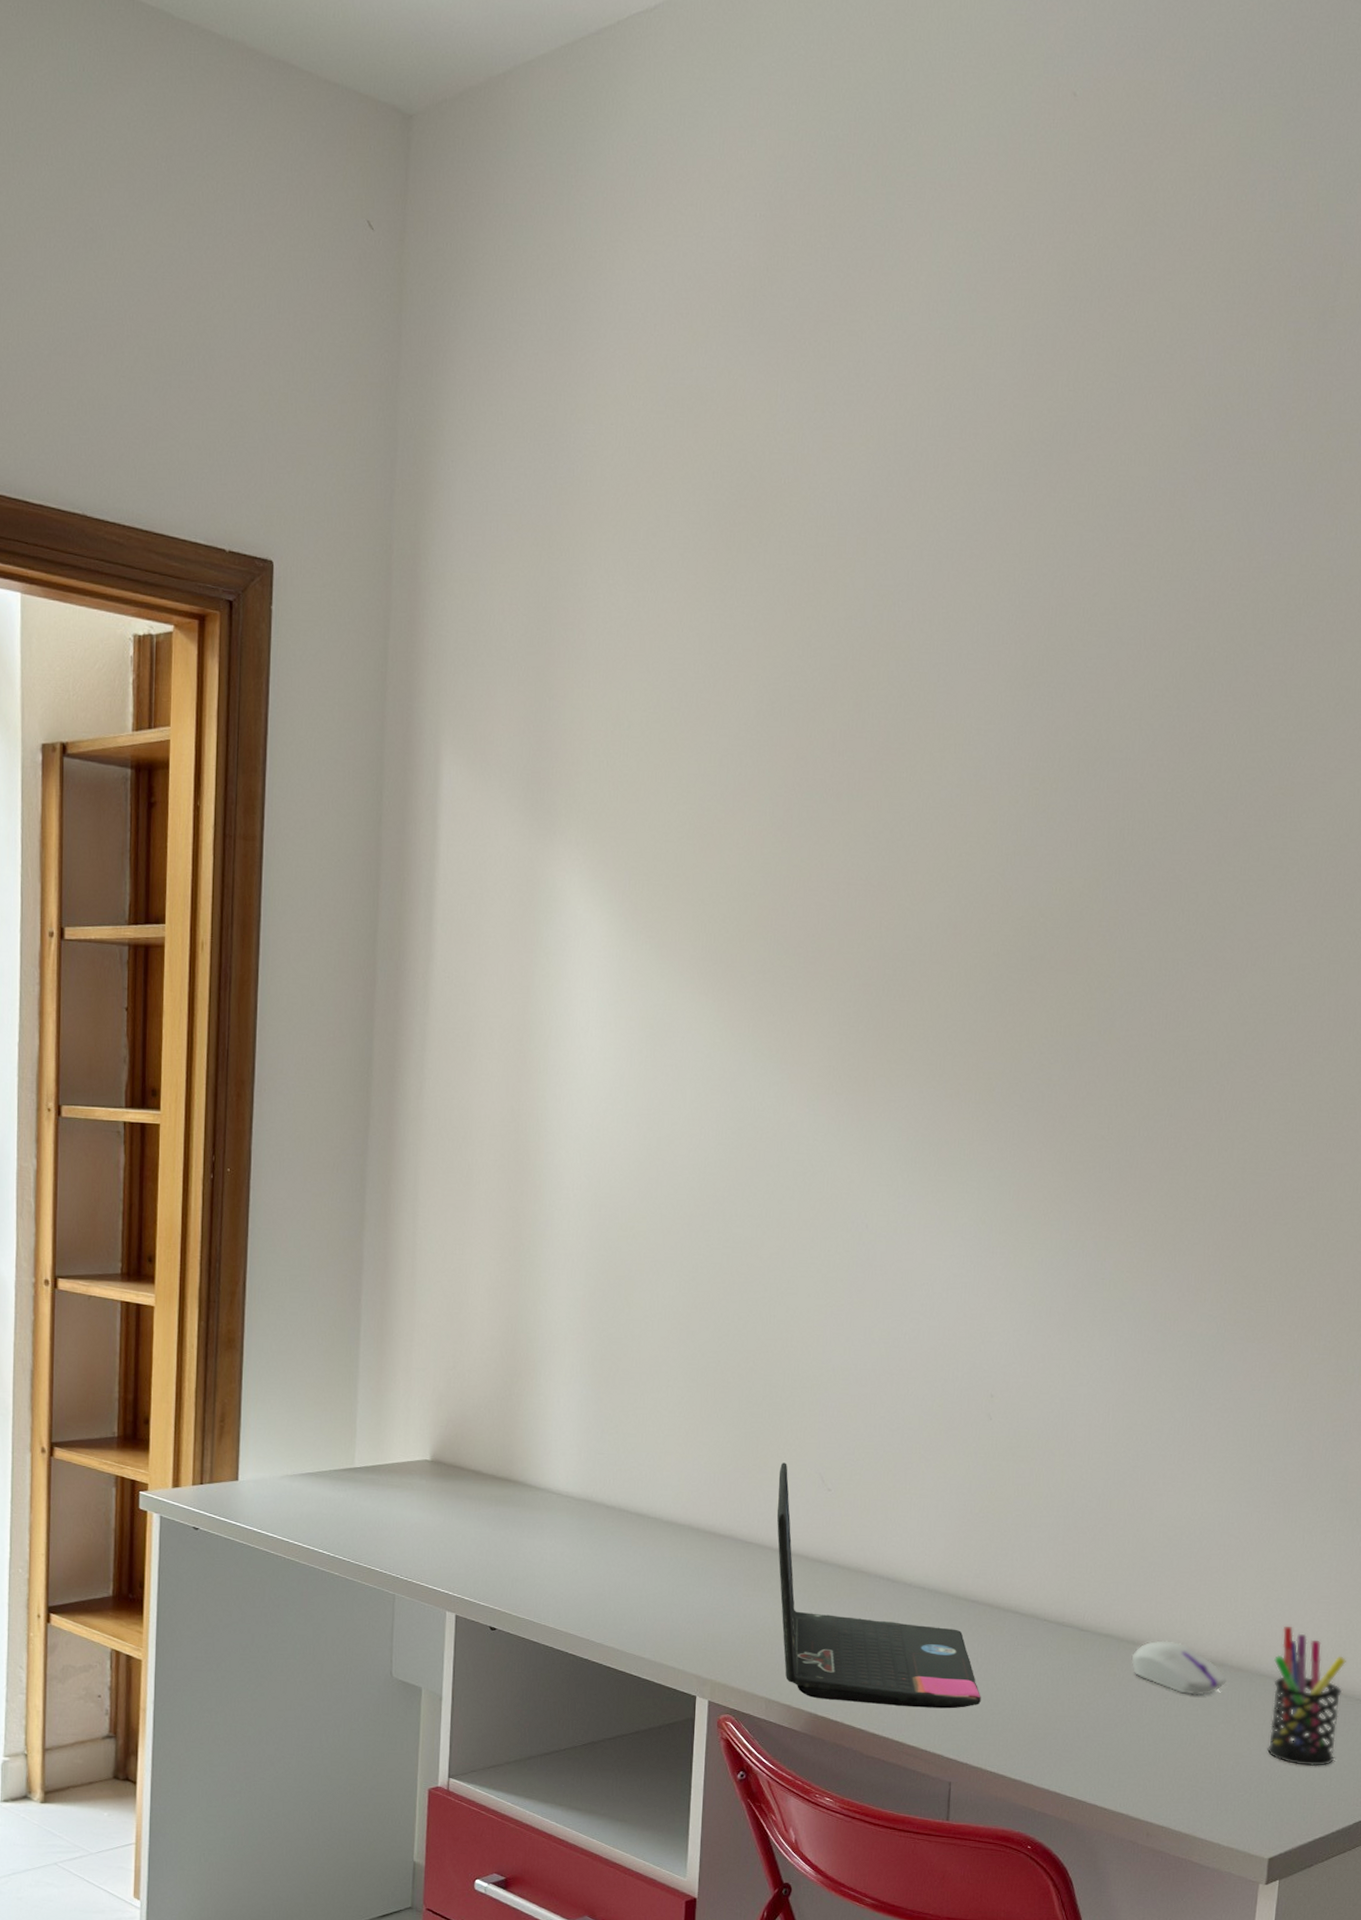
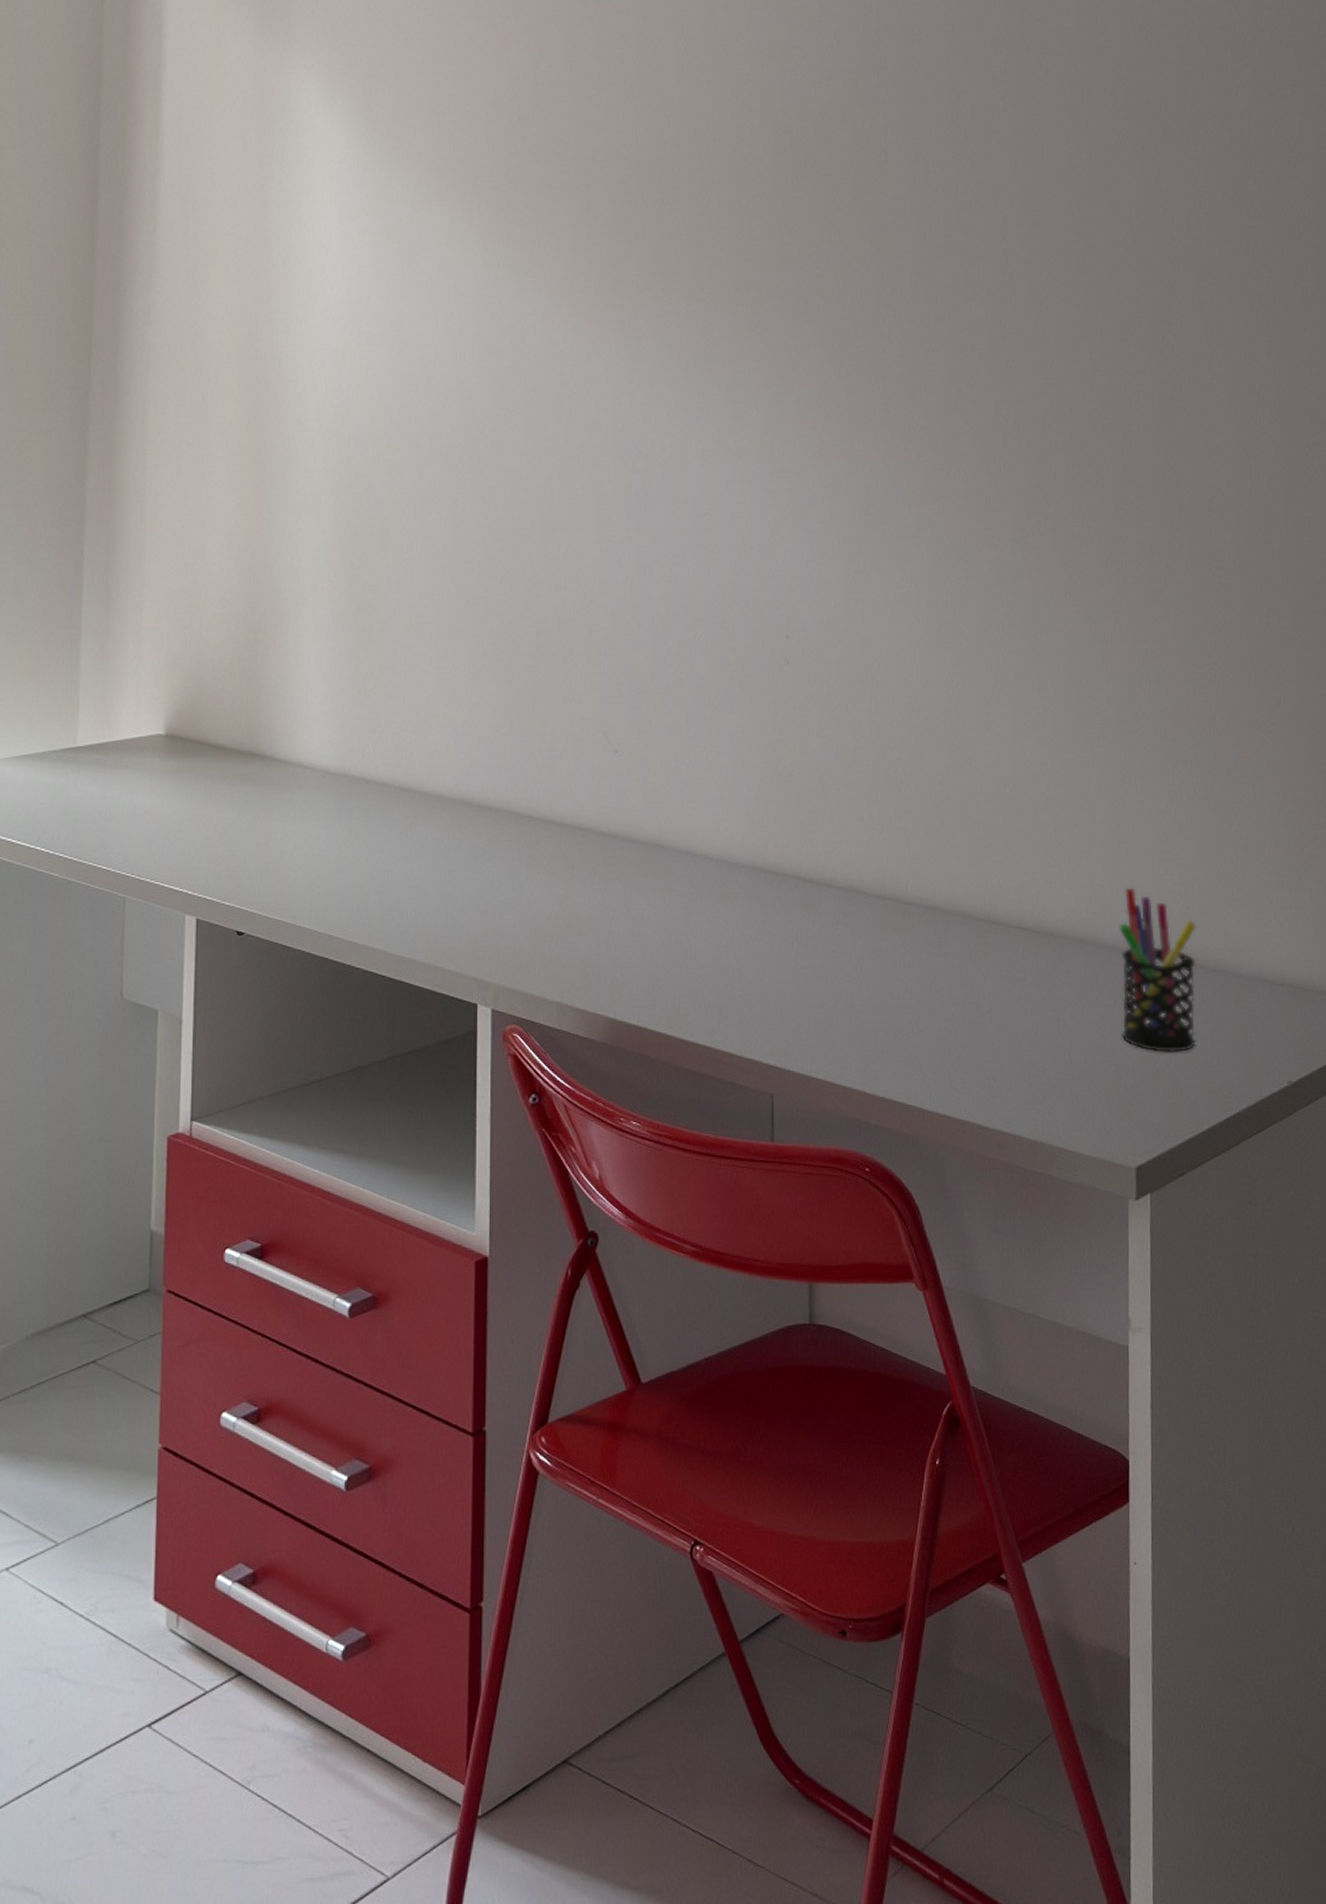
laptop: present [776,1462,981,1709] -> none [559,722,800,1005]
computer mouse: present [1131,1640,1228,1696] -> none [963,911,1071,975]

